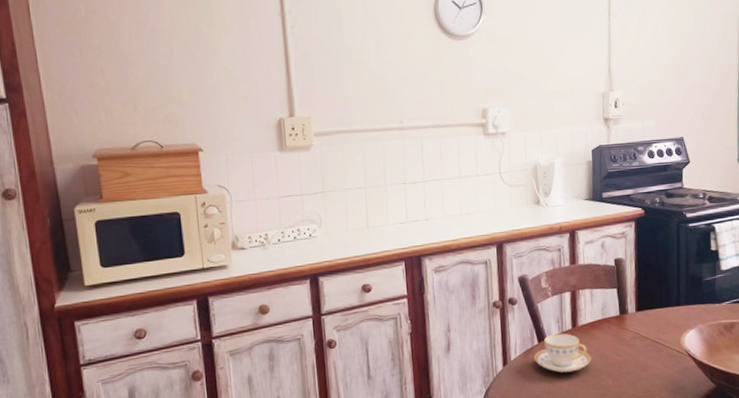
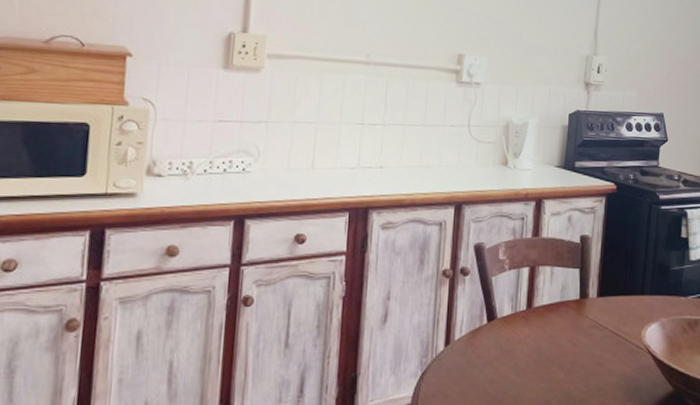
teacup: present [533,333,591,373] -> none [480,313,544,361]

